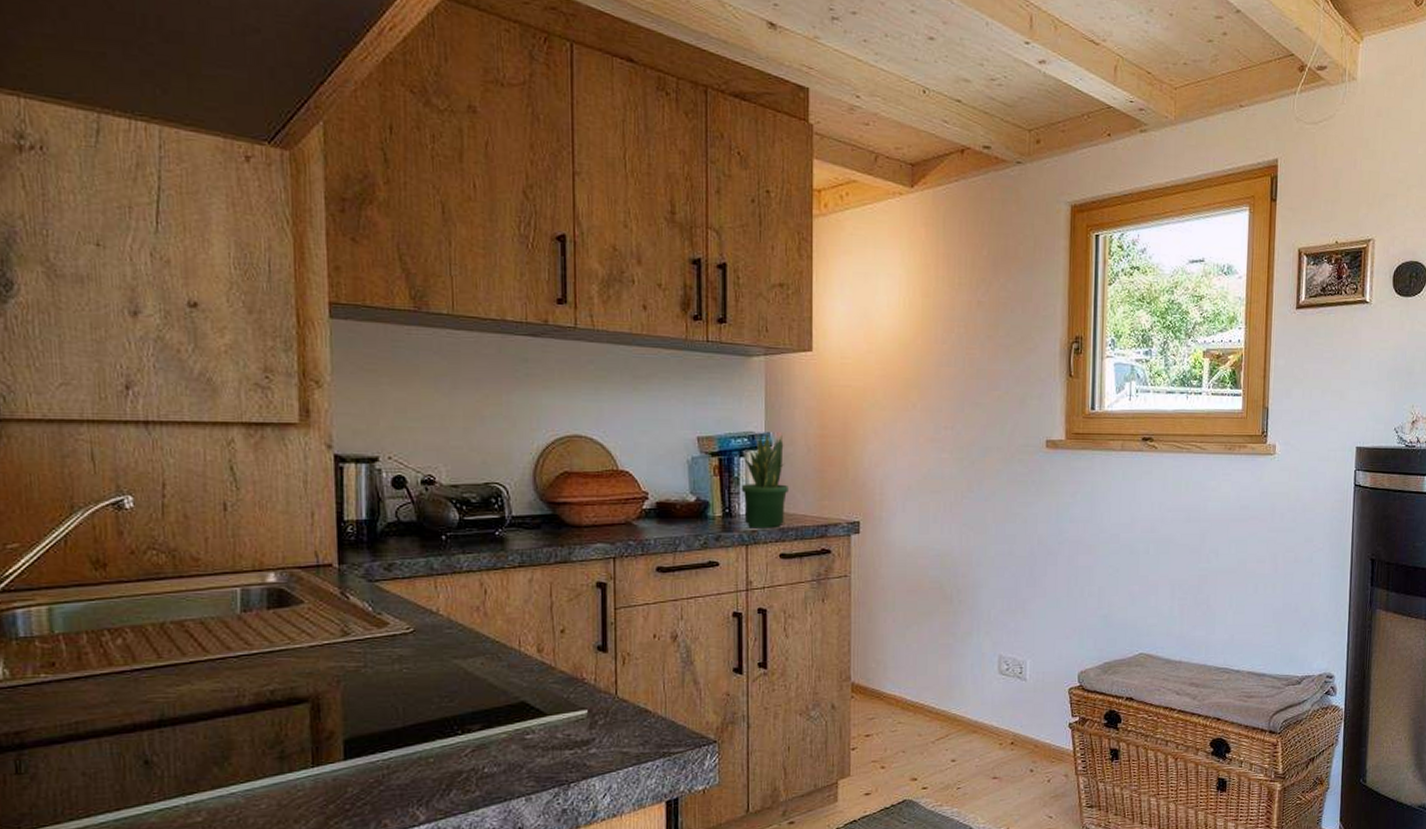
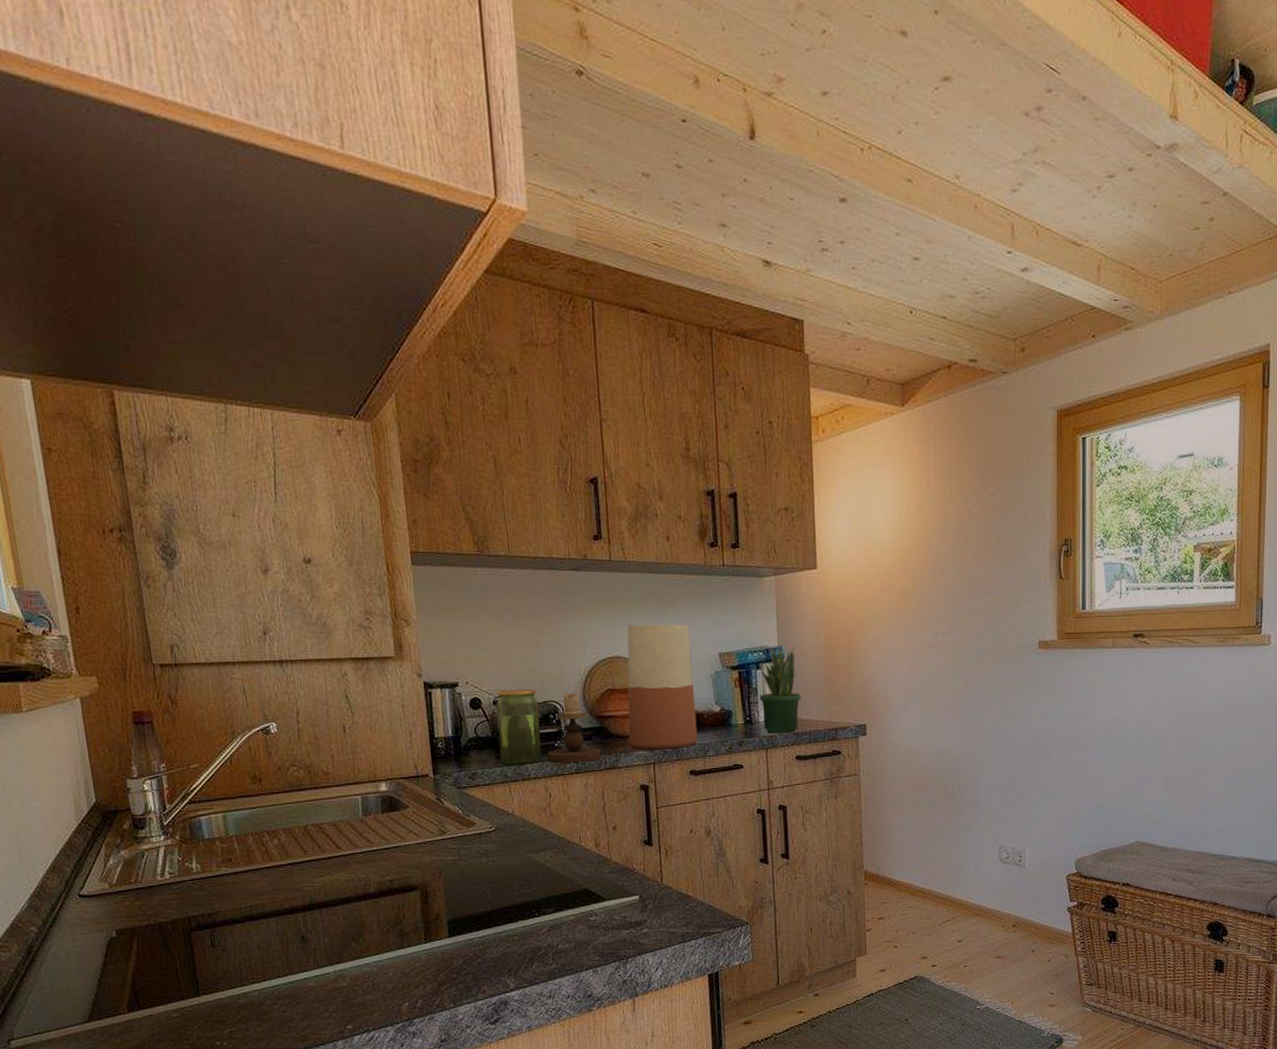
jar: none [424,467,479,556] -> present [496,688,542,766]
candlestick: none [485,474,552,555] -> present [547,692,602,764]
vase: none [586,400,668,542] -> present [627,624,698,750]

